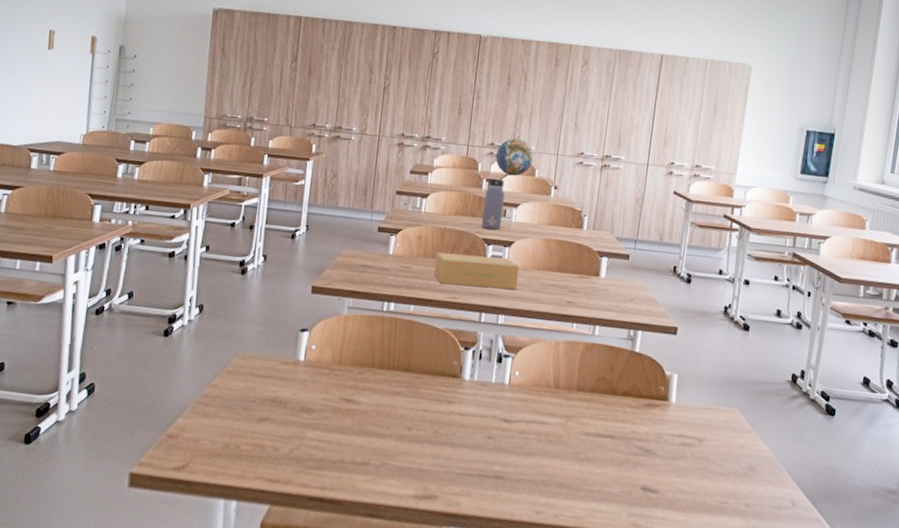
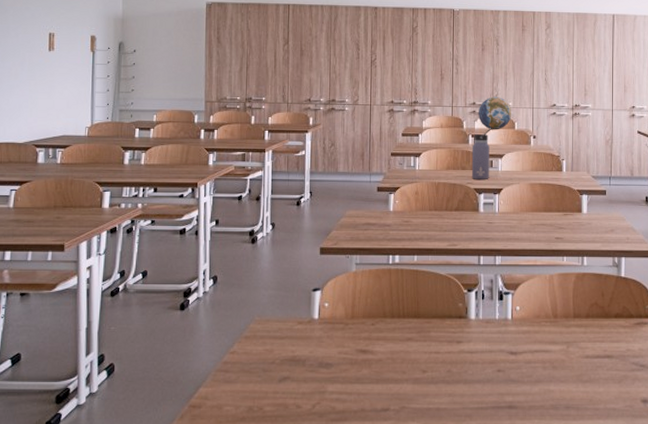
box: present [434,252,520,290] -> none [432,204,510,233]

